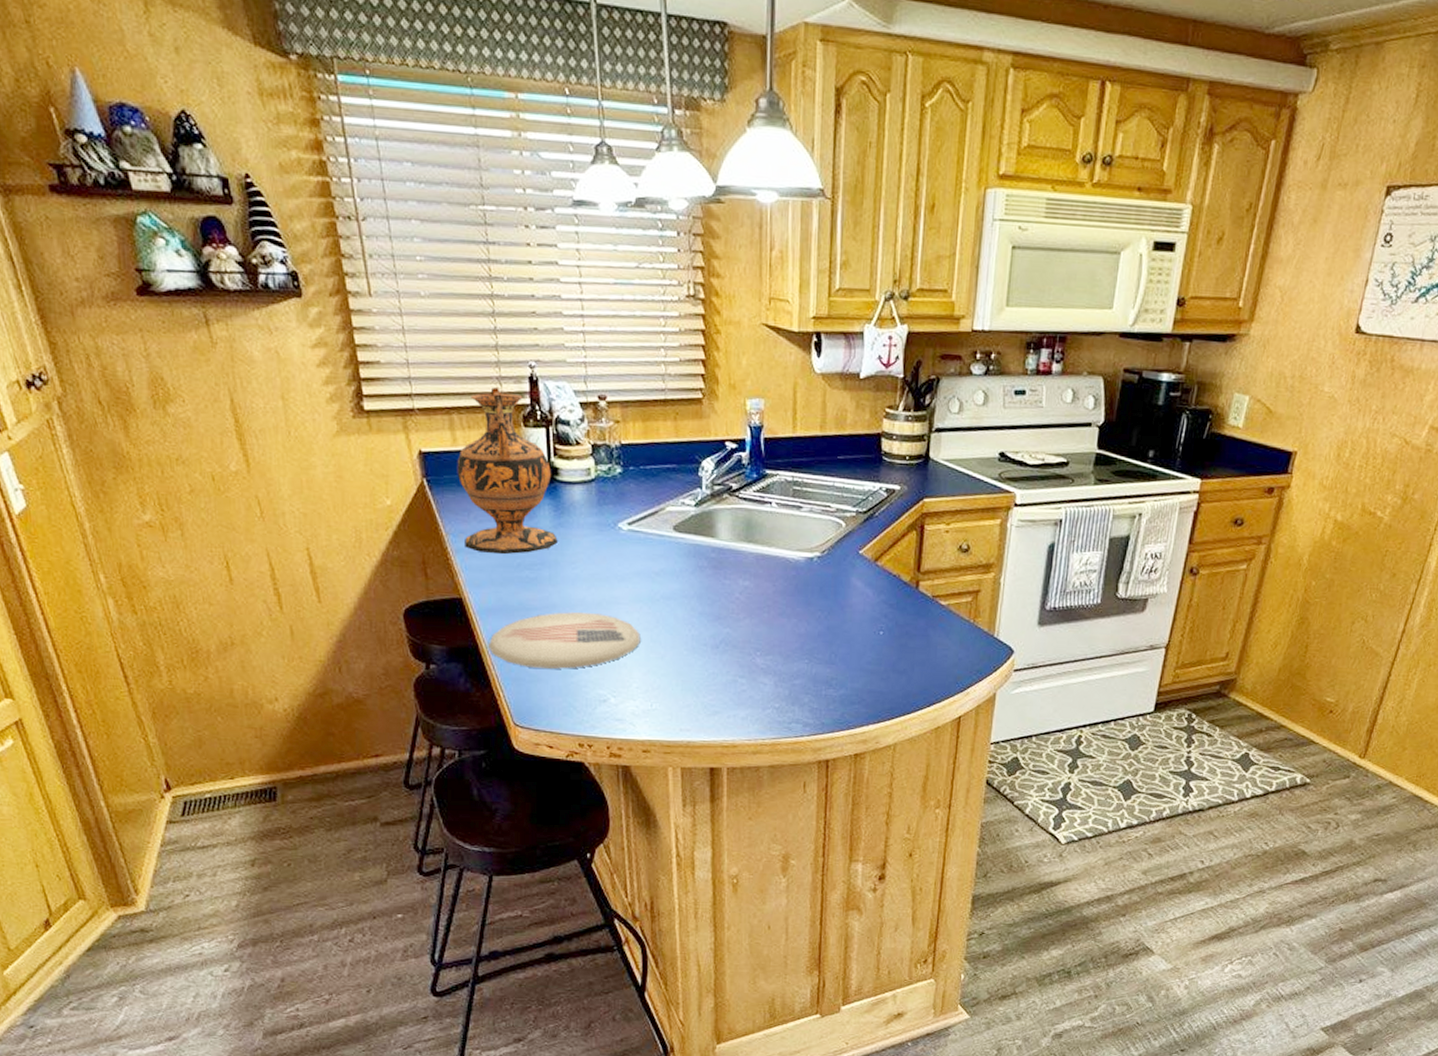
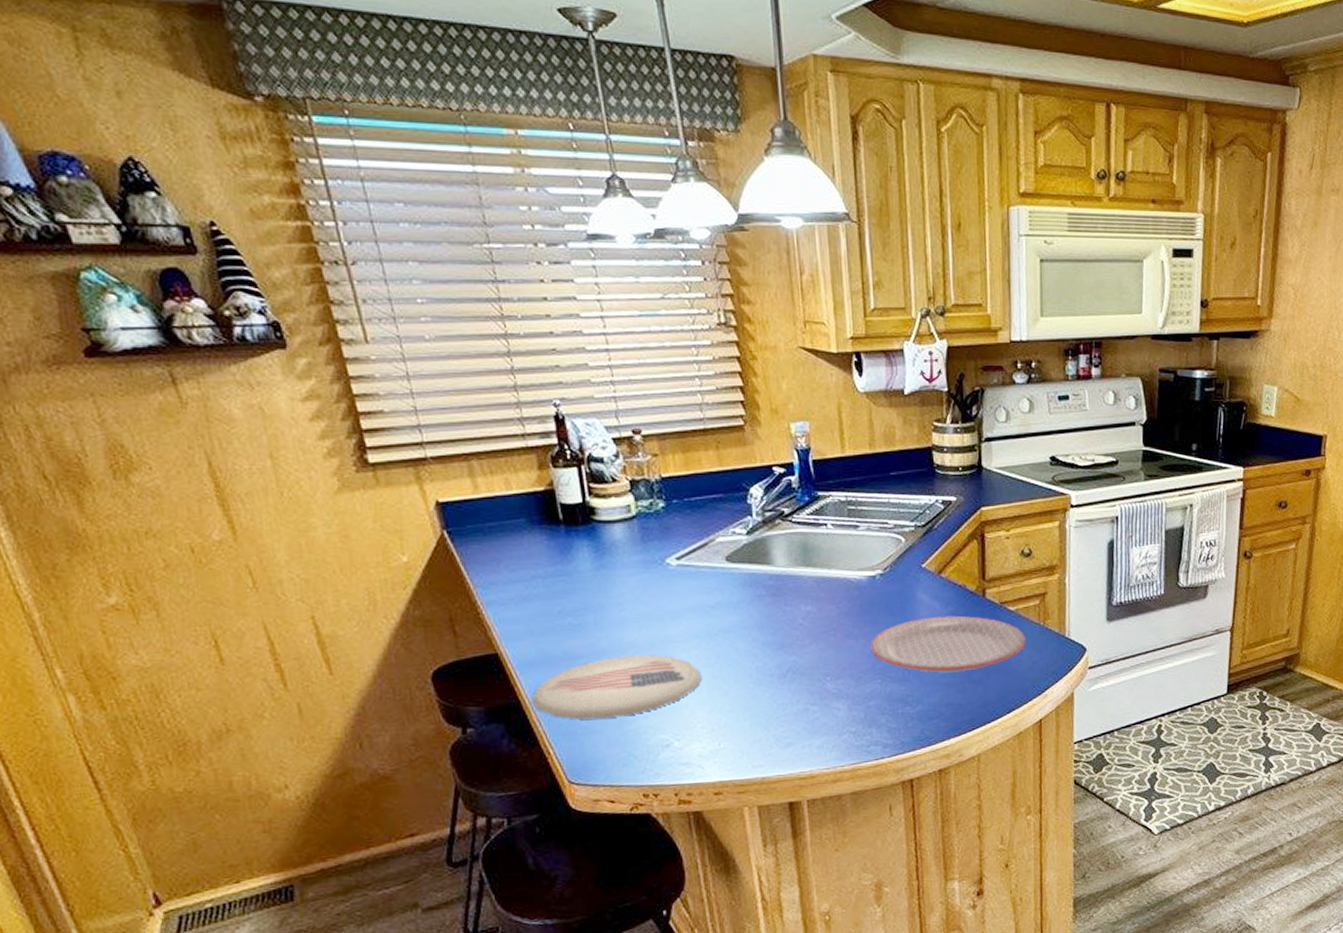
vase: present [457,387,558,555] -> none [480,429,601,603]
plate: none [801,603,955,661] -> present [870,615,1026,673]

